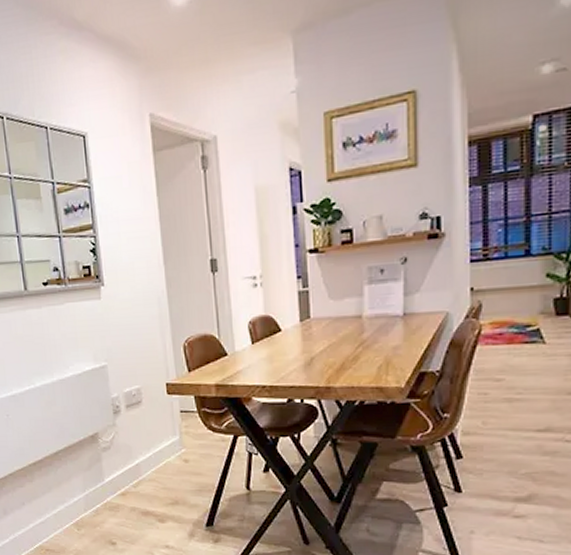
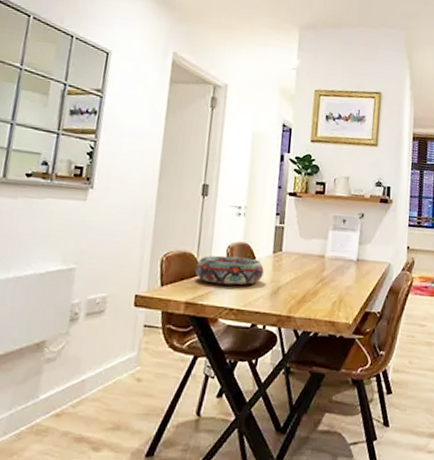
decorative bowl: none [218,330,293,363] -> present [195,255,264,286]

